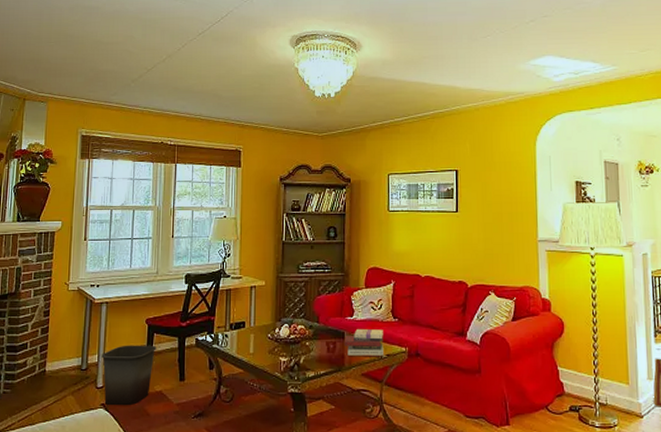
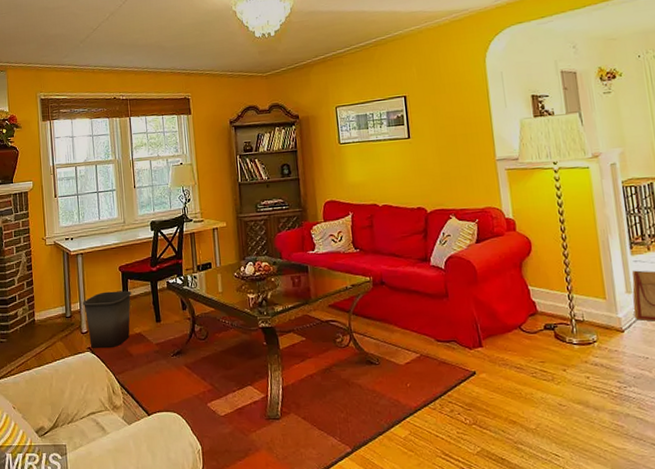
books: present [344,328,383,358] -> none [308,261,348,289]

